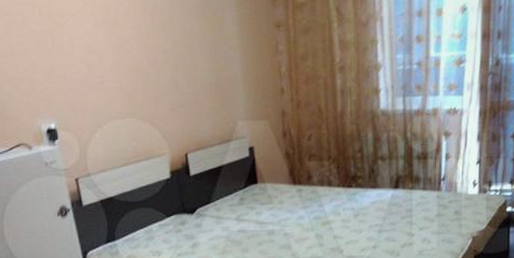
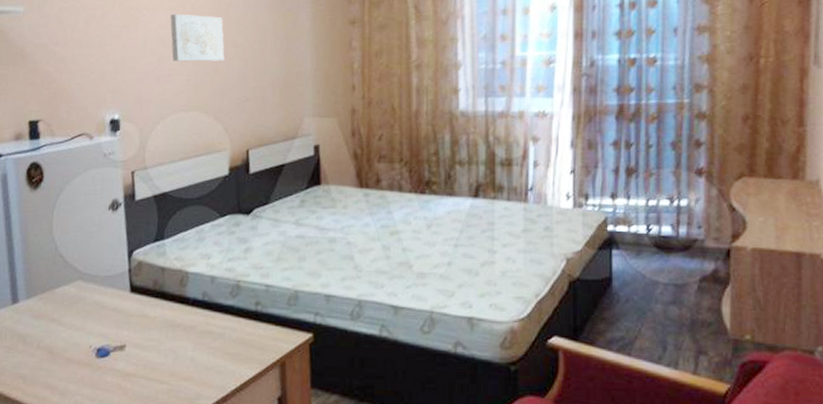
wall art: none [95,18,155,69] -> present [170,13,225,62]

